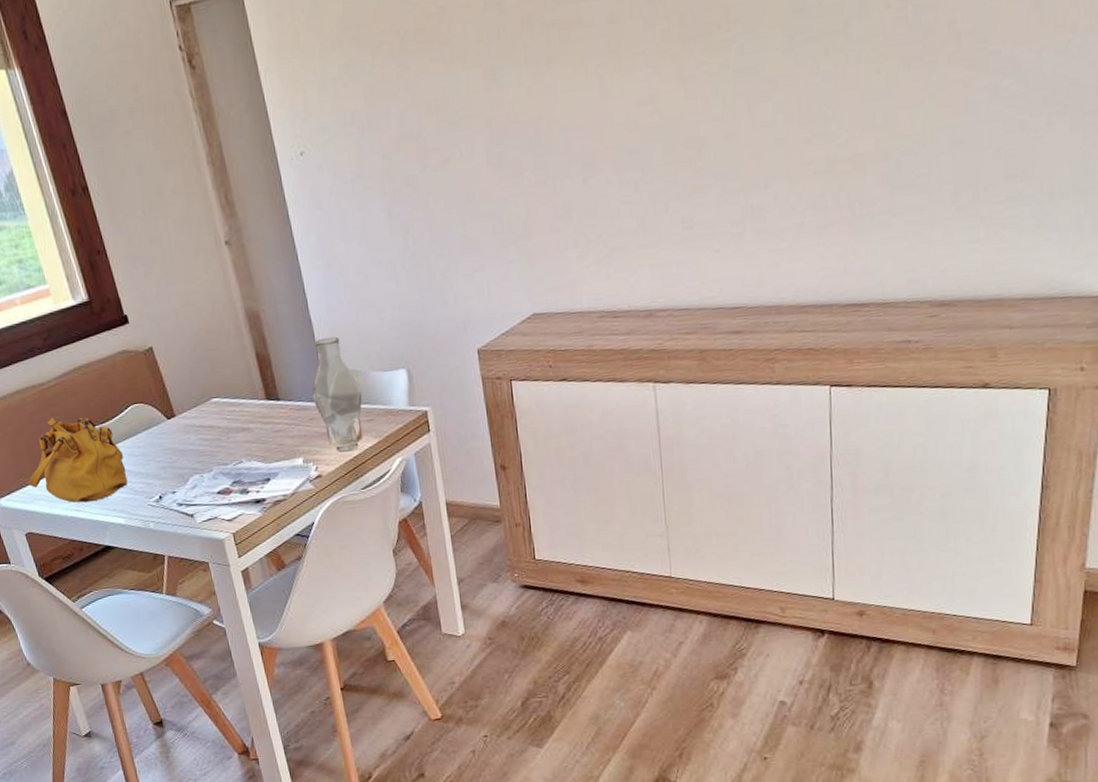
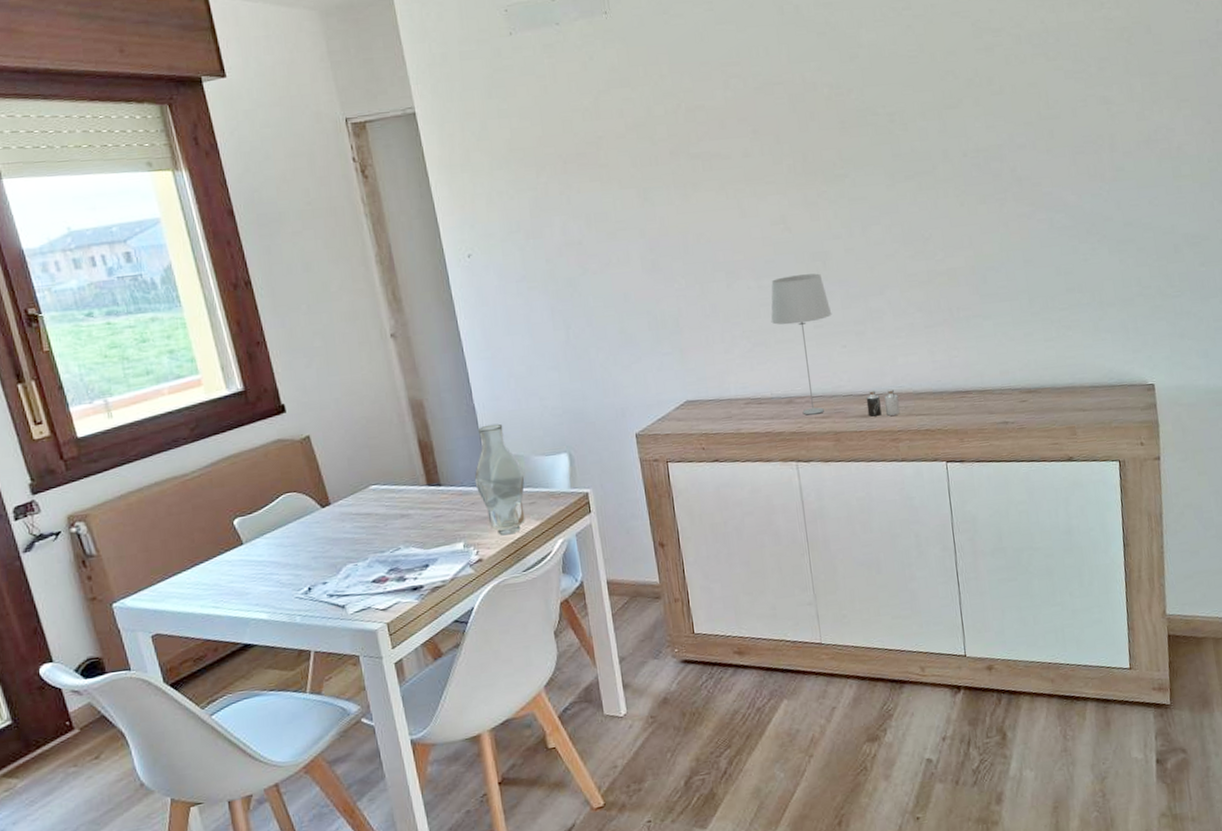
handbag: present [27,416,128,503] -> none [159,508,274,599]
table lamp: none [632,163,705,331] -> present [770,273,832,415]
candle: none [739,300,779,333] -> present [866,388,900,417]

